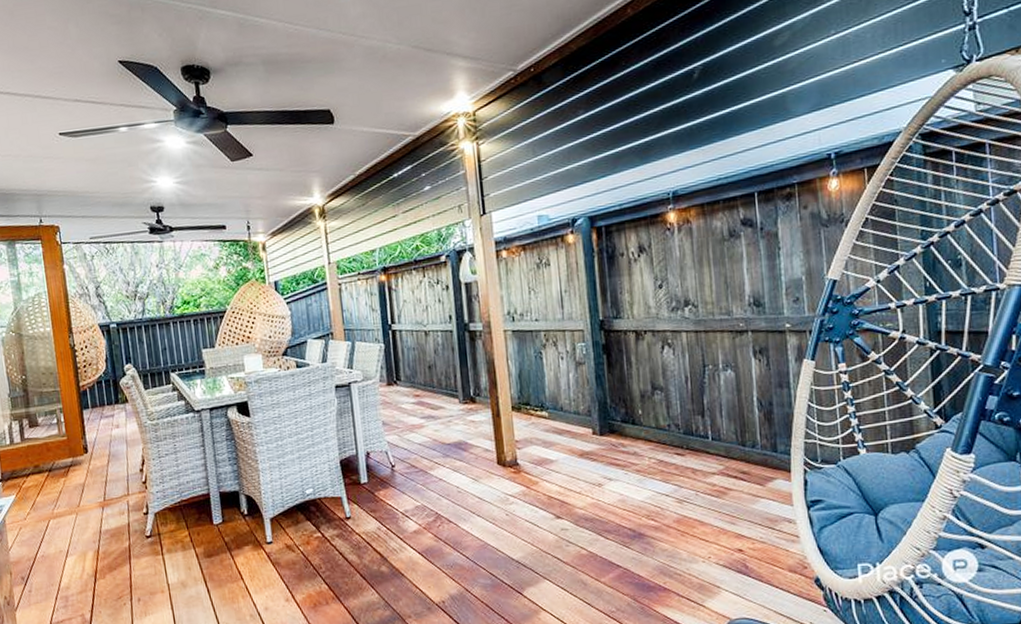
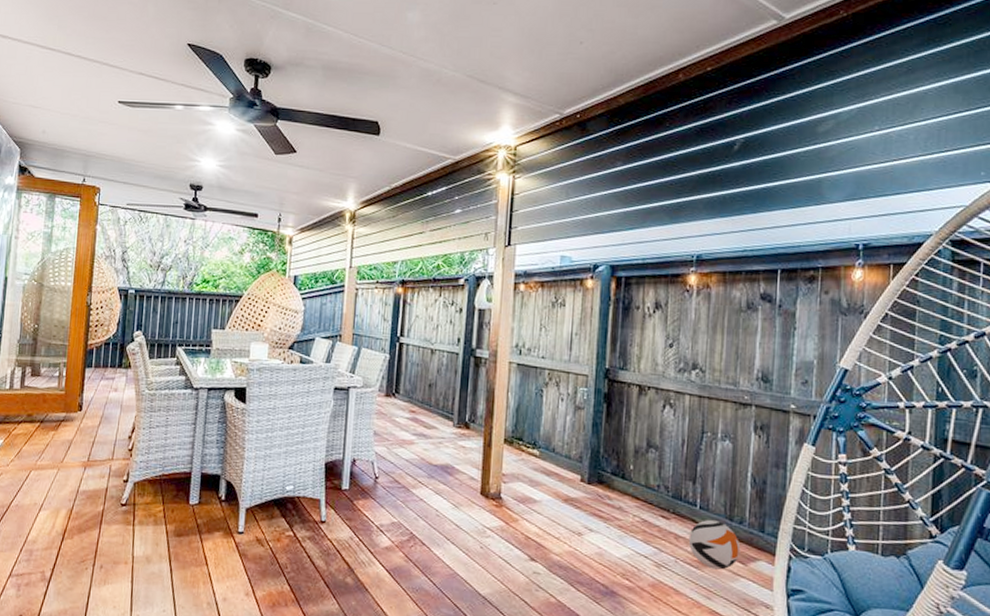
ball: none [705,448,757,495] -> present [688,519,741,570]

